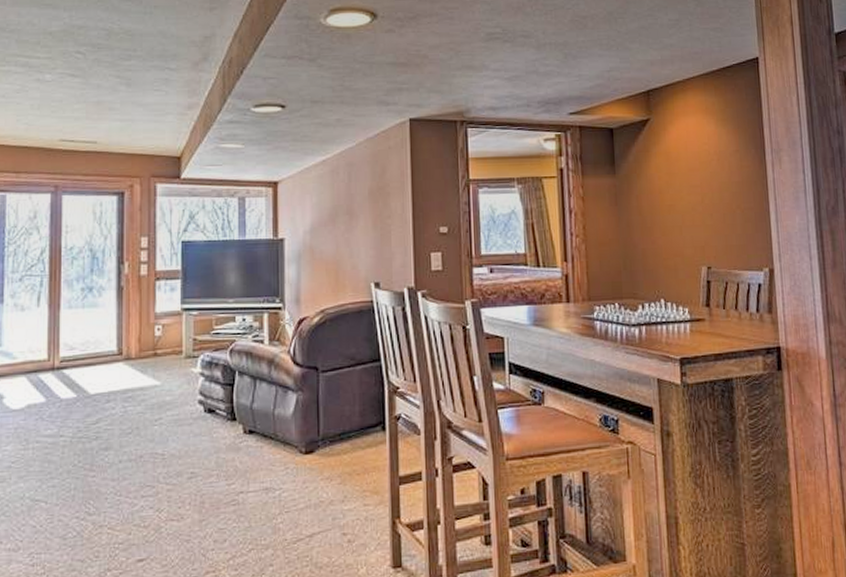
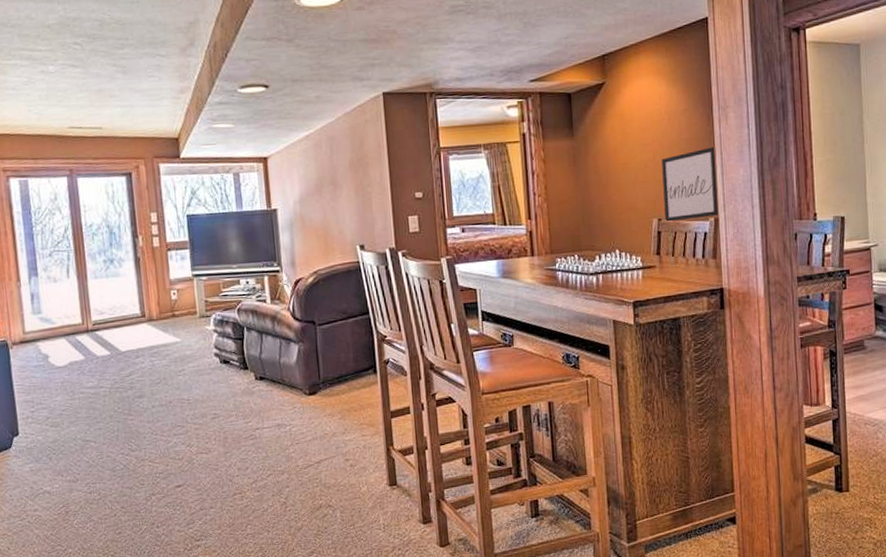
wall art: none [711,192,775,270] -> present [661,147,720,221]

